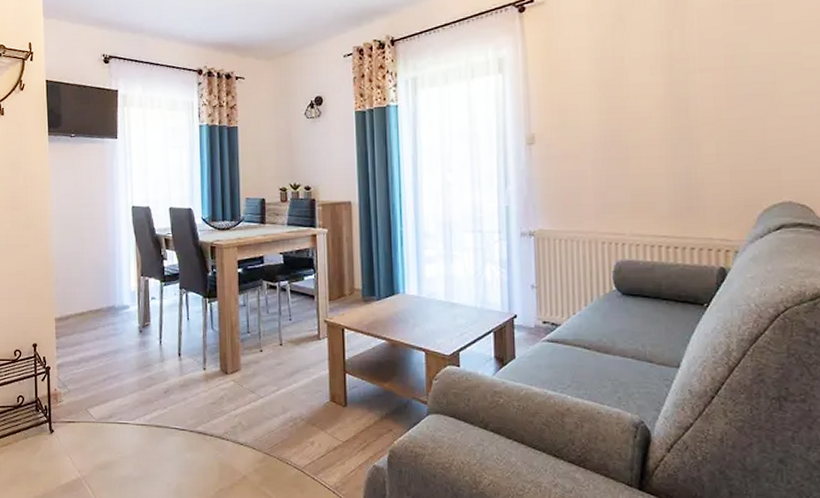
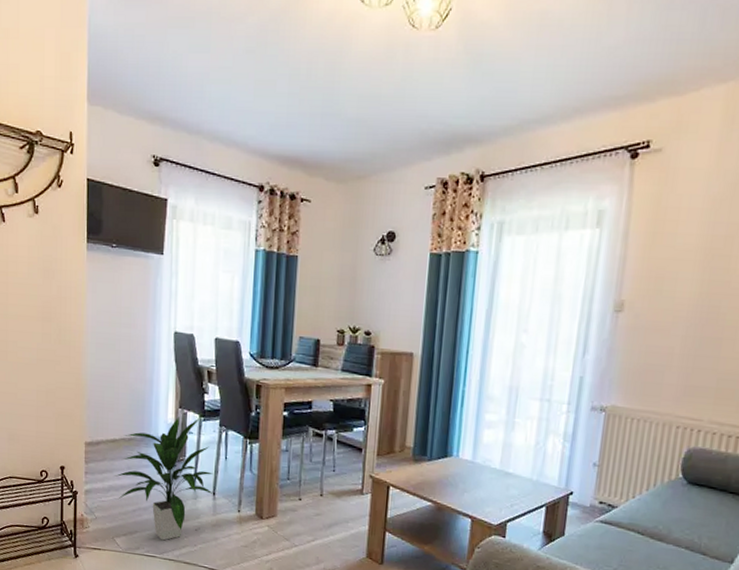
indoor plant: none [83,283,179,406] -> present [113,416,213,541]

